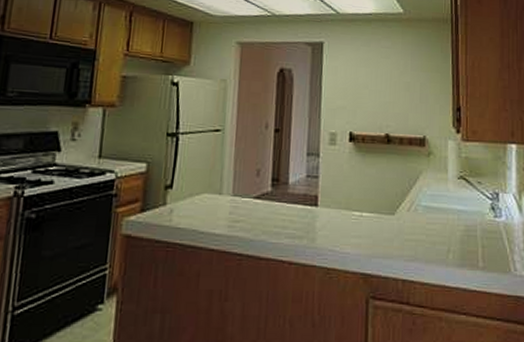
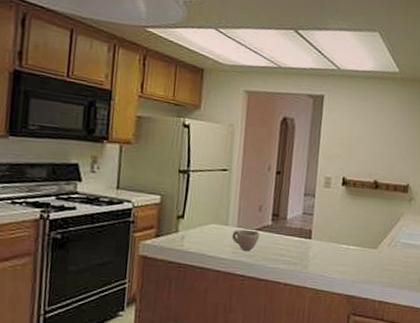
cup: none [226,198,259,225] -> present [232,229,260,252]

